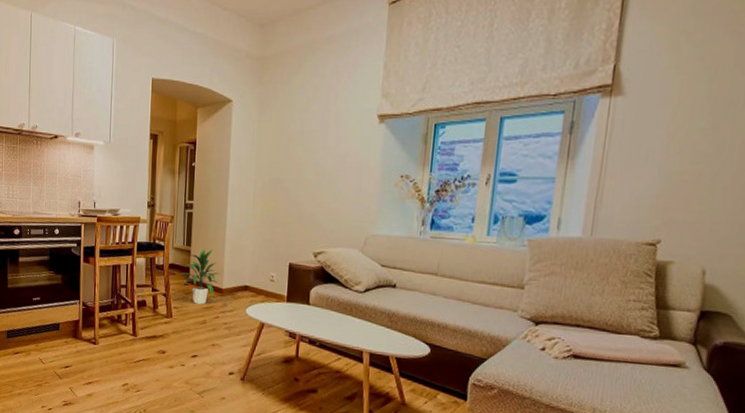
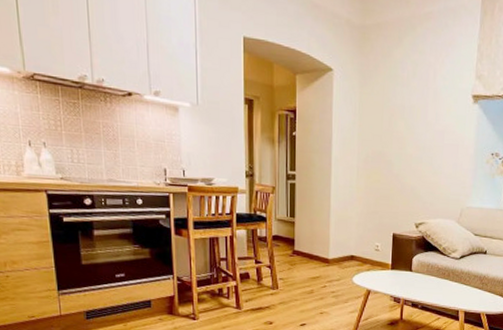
indoor plant: present [179,248,221,305] -> none [284,219,327,275]

